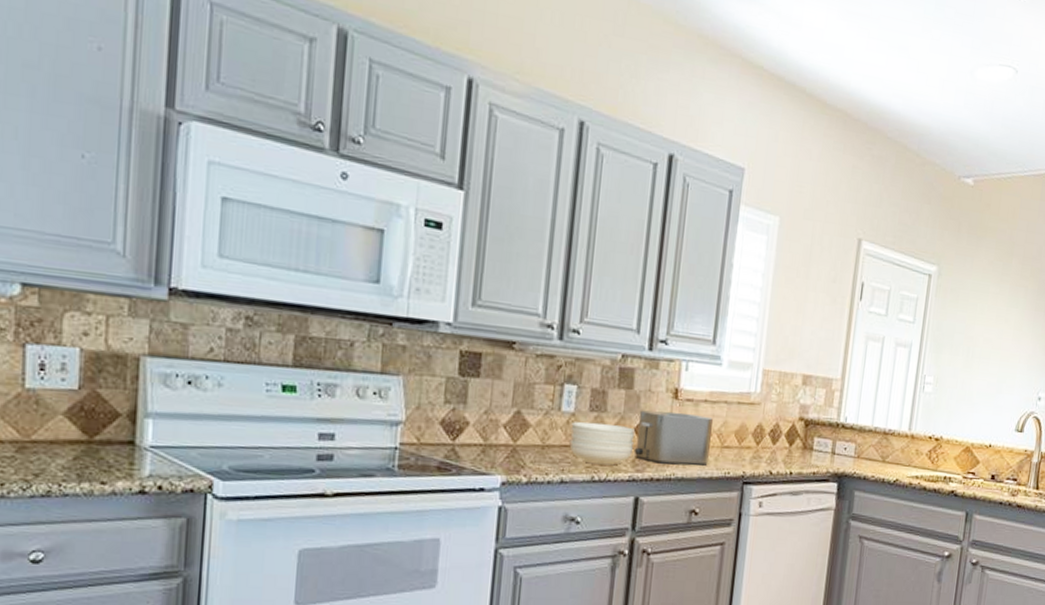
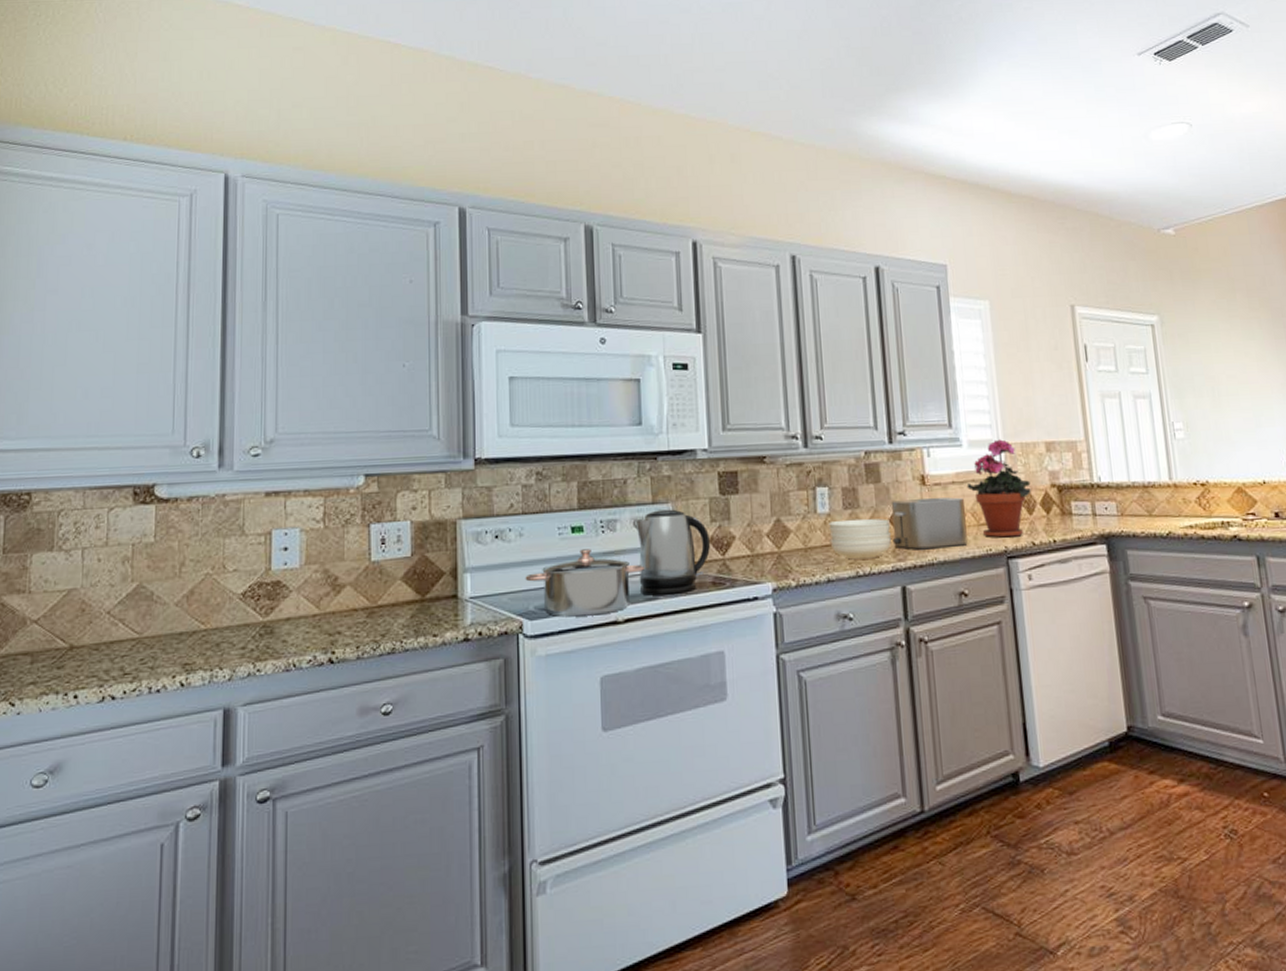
cooking pot: none [220,411,364,485] -> present [525,549,646,617]
kettle: none [354,381,442,475] -> present [635,509,711,596]
potted plant: none [718,364,781,464] -> present [966,439,1031,538]

